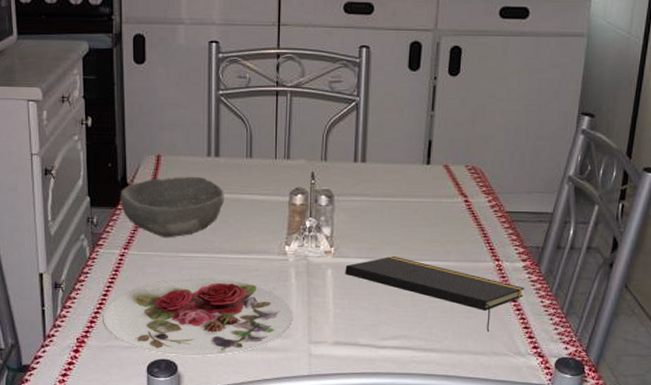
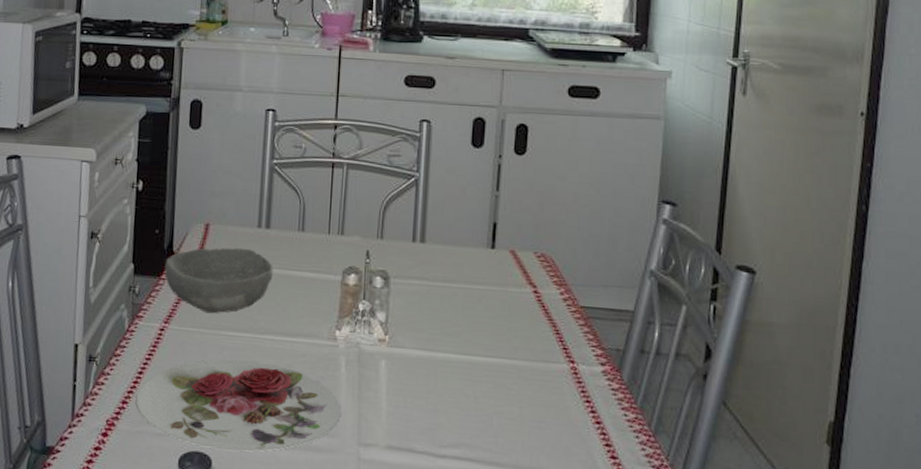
notepad: present [345,255,524,333] -> none [400,349,604,448]

